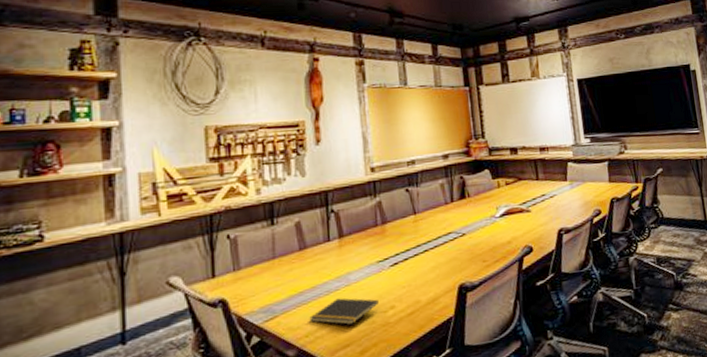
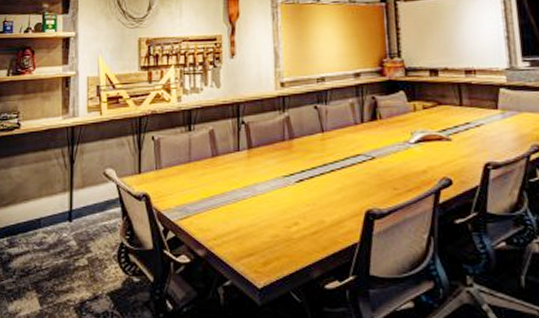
notepad: present [309,298,379,325] -> none [218,207,283,234]

